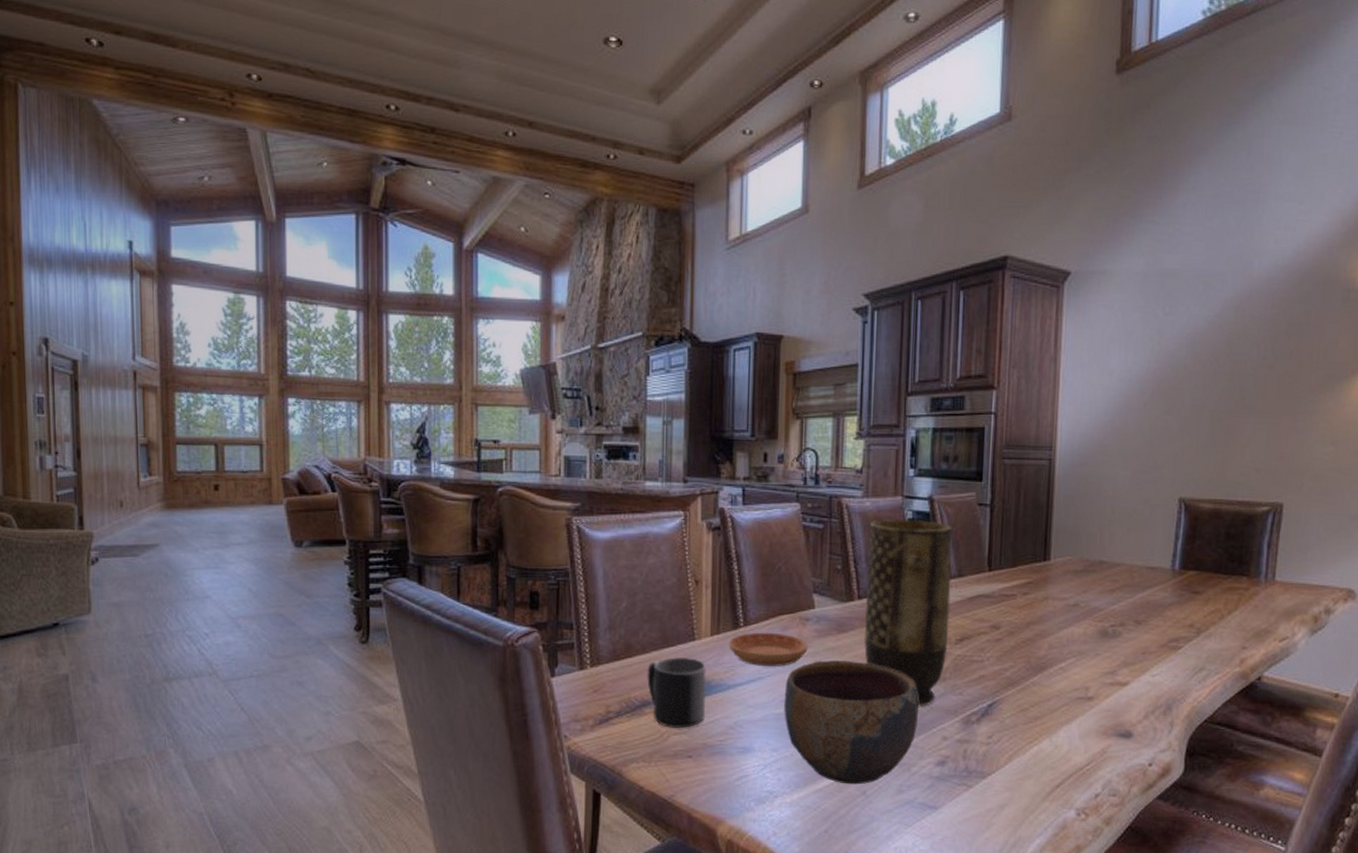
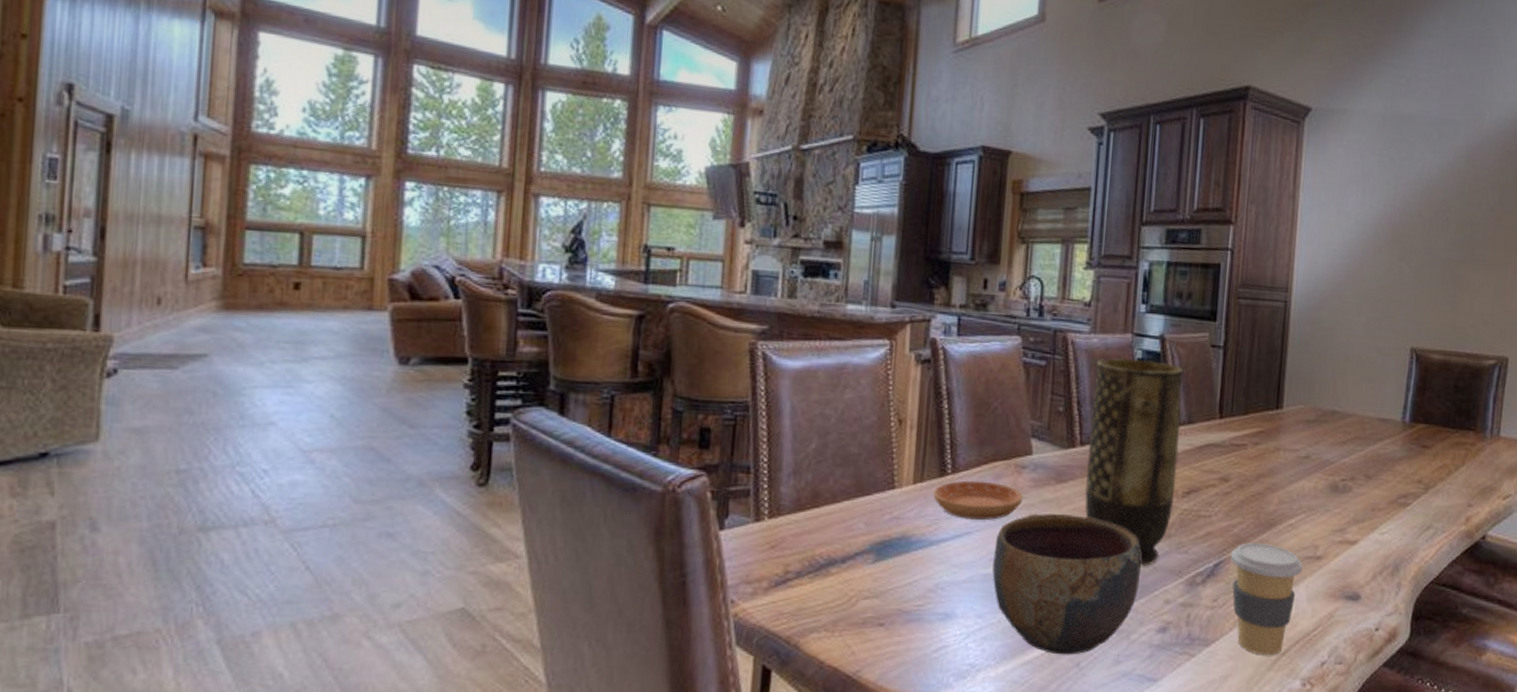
mug: present [647,657,707,728] -> none [835,508,906,591]
coffee cup: none [1003,685,1075,788] -> present [1230,543,1303,656]

